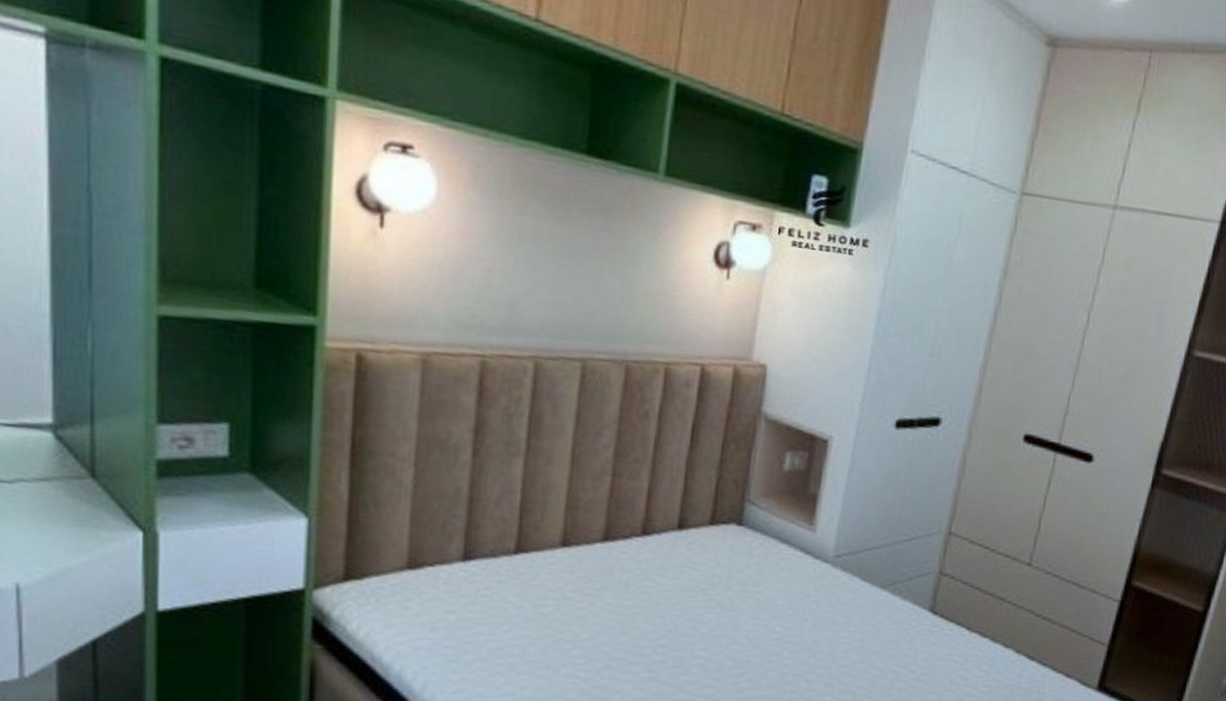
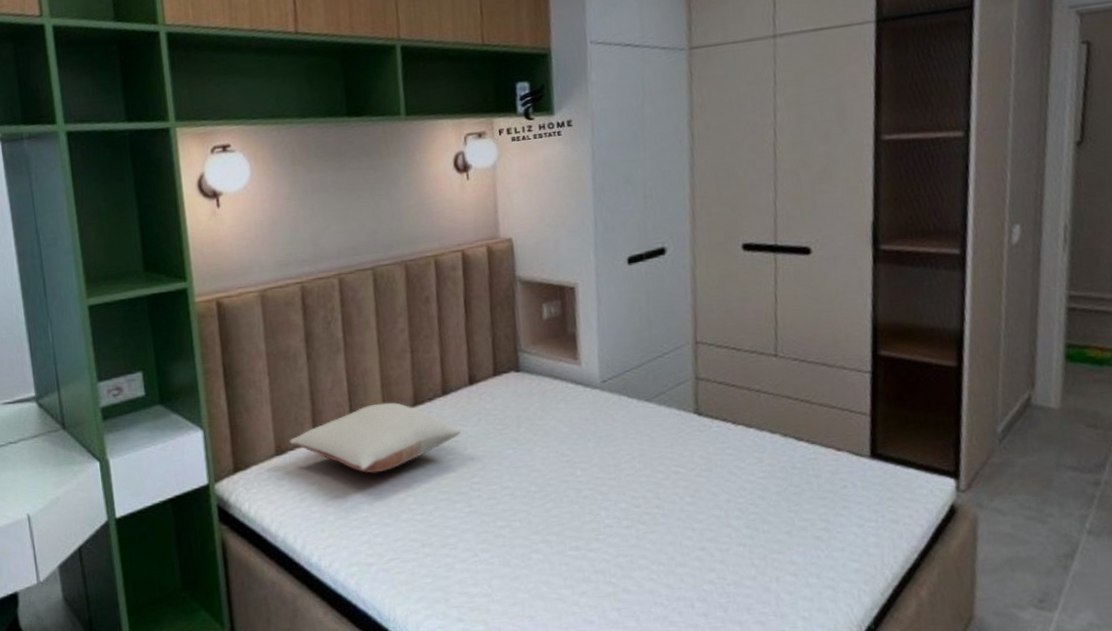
pillow: none [428,529,656,614] -> present [289,402,461,474]

